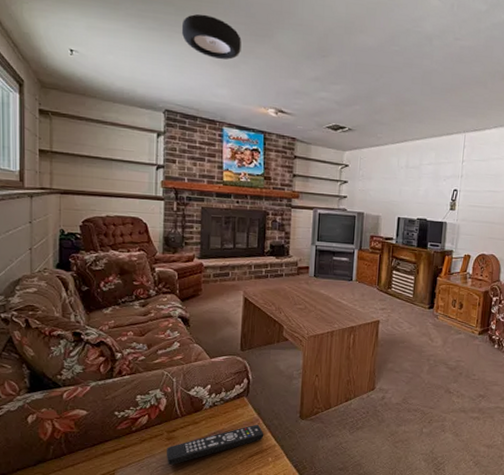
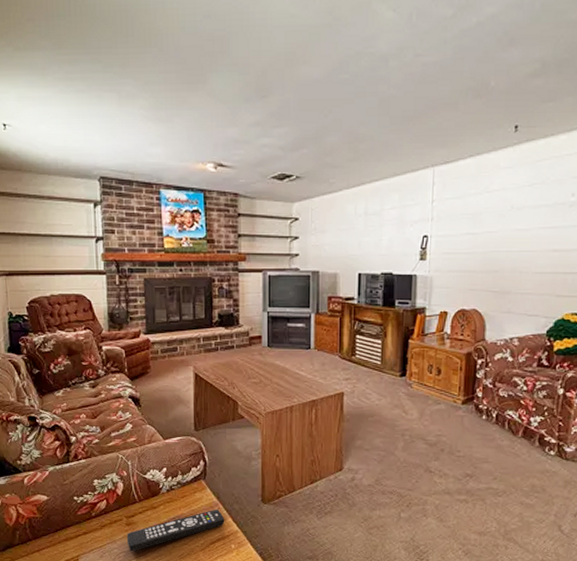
ceiling light: present [181,13,241,60] -> none [110,67,173,116]

